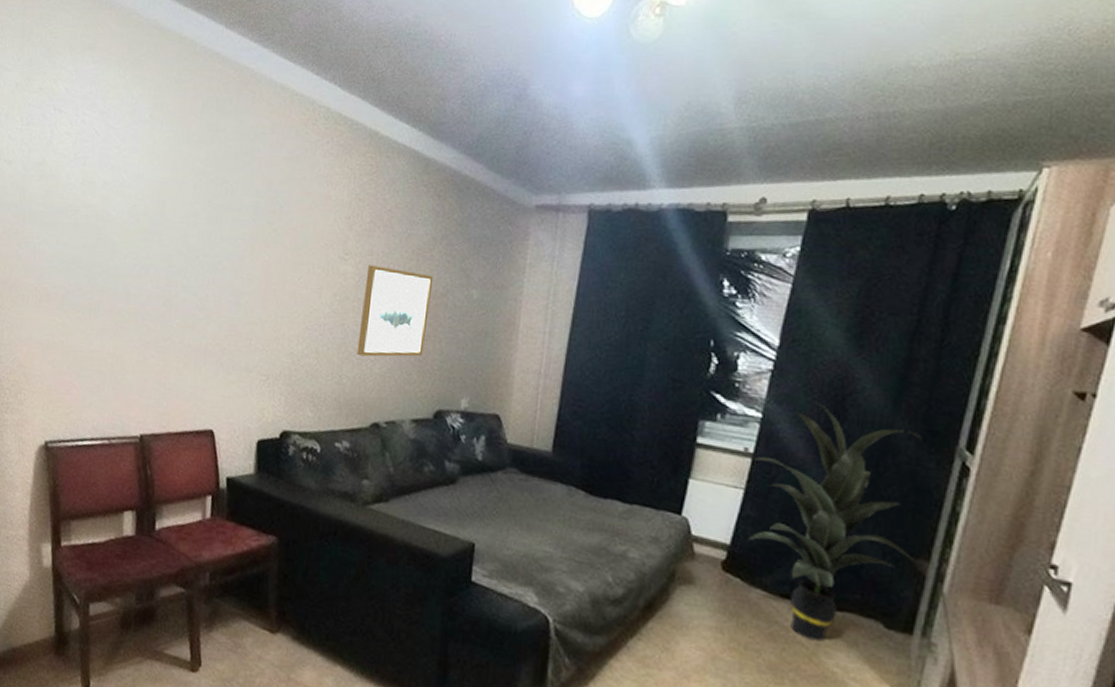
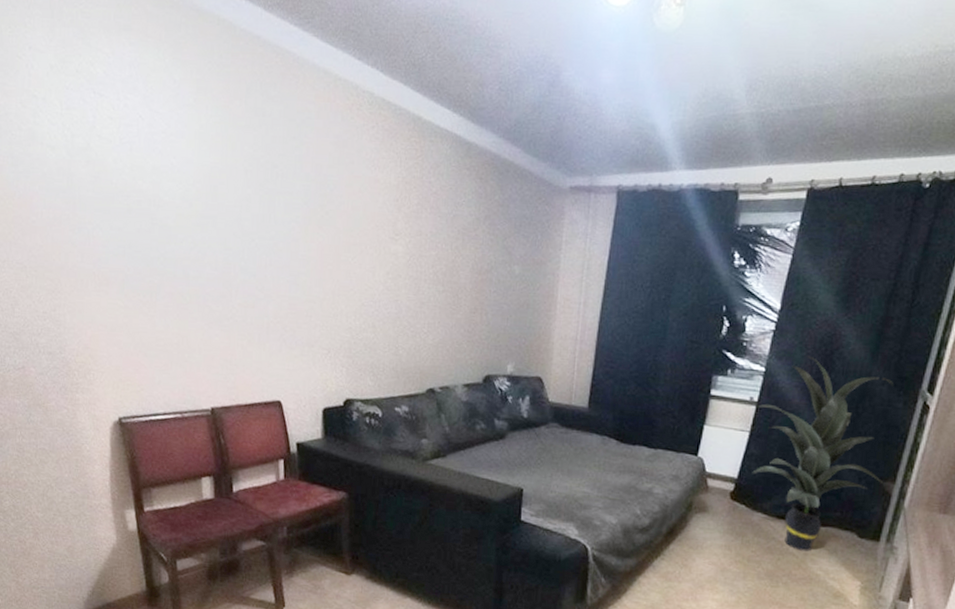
wall art: present [356,265,434,357] -> none [411,244,479,330]

